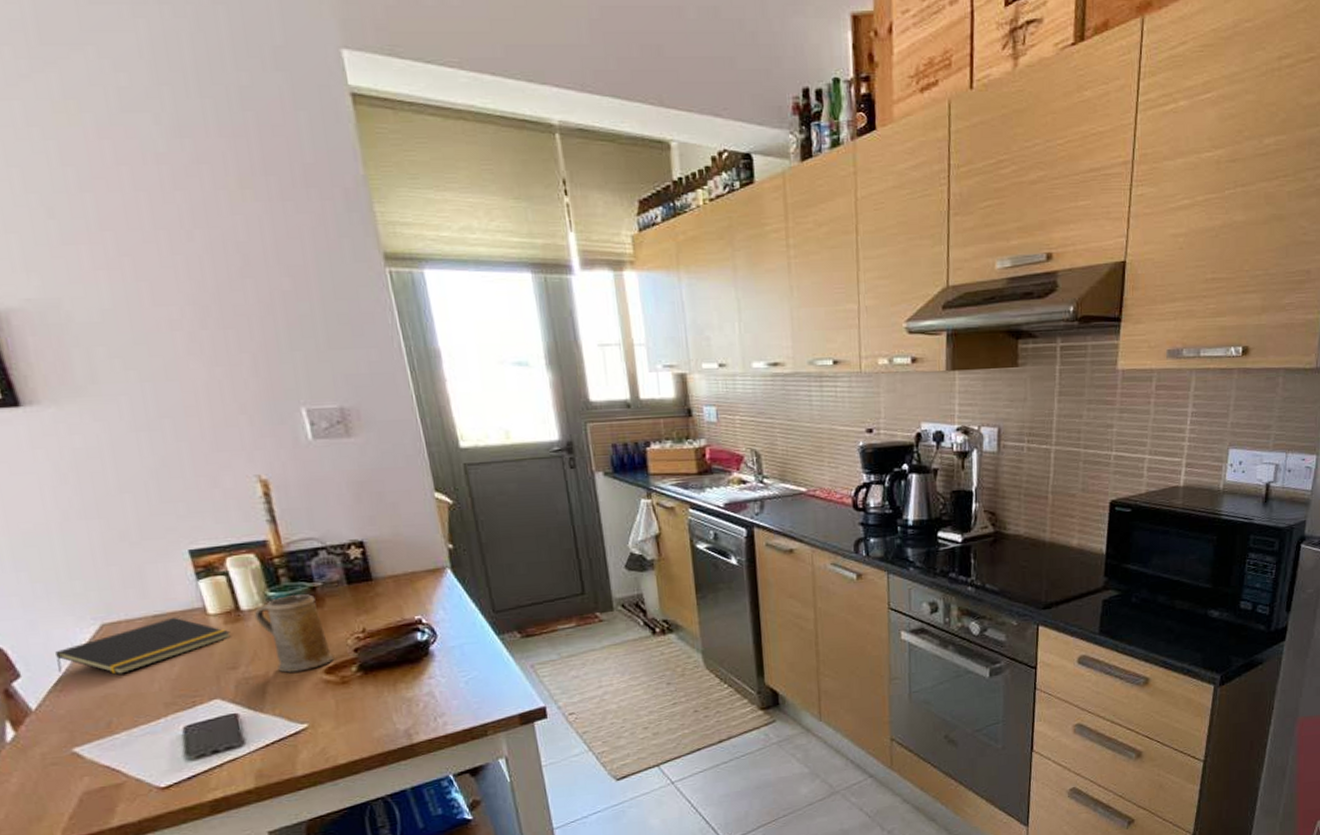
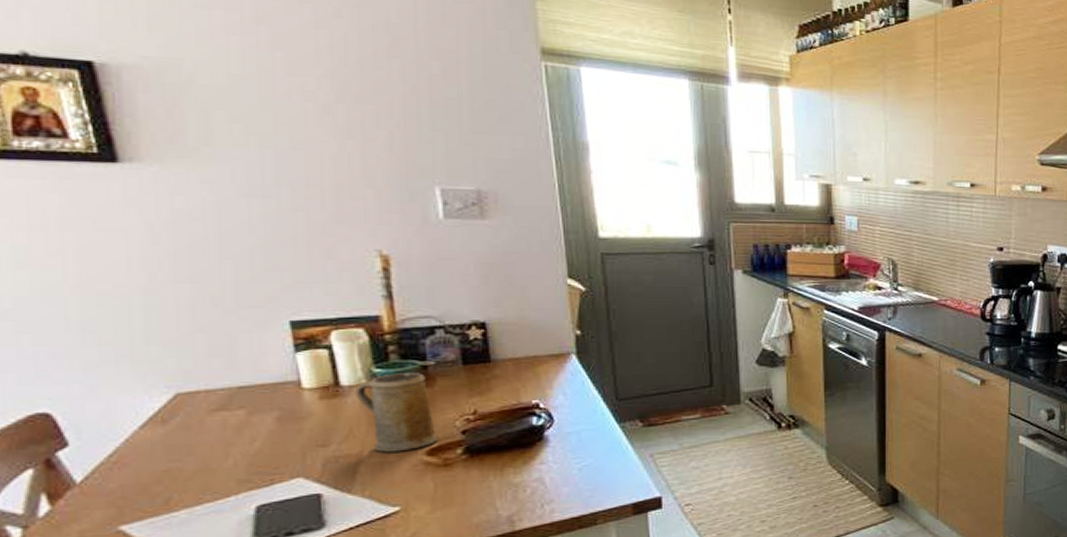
notepad: present [55,617,231,675] -> none [115,389,325,448]

